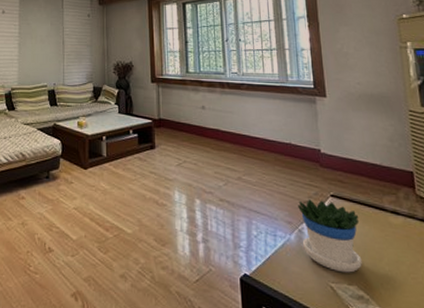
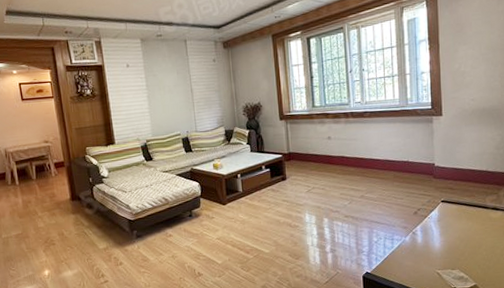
flowerpot: present [298,199,362,273] -> none [413,206,465,261]

